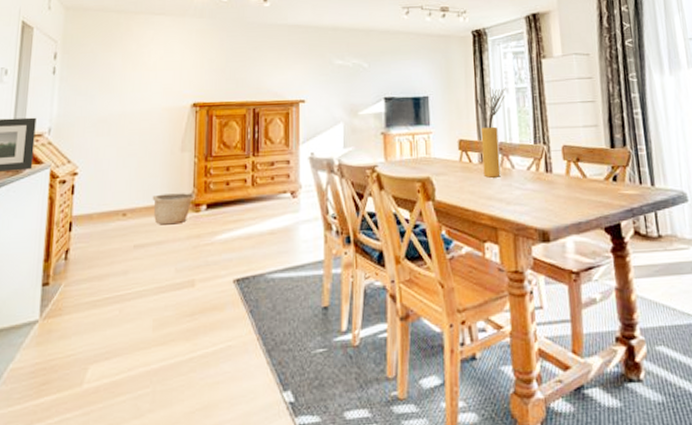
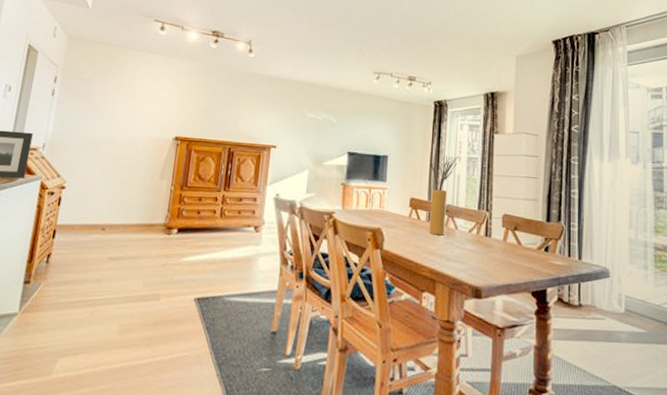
basket: present [152,193,195,225] -> none [129,215,168,243]

